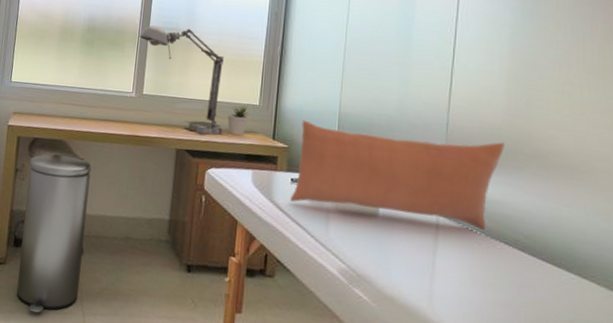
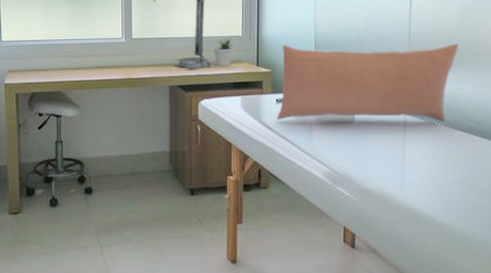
pedal bin: present [16,154,92,313] -> none [31,105,94,252]

